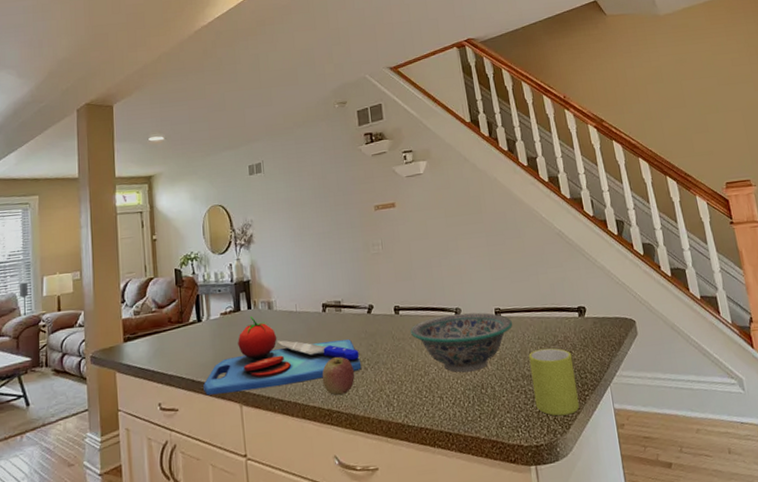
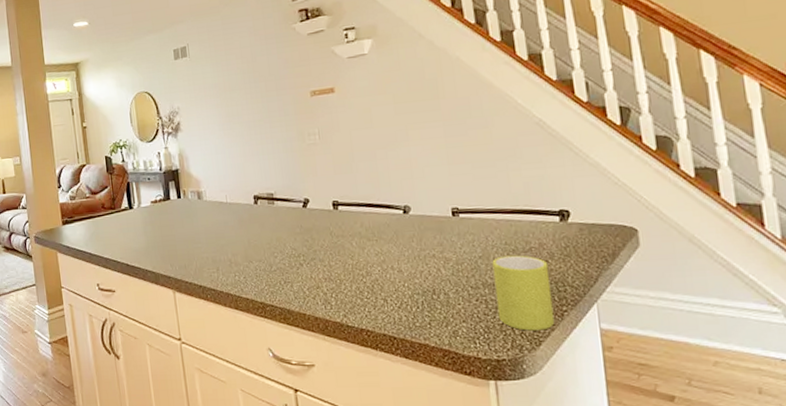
chopping board: present [203,316,362,396] -> none [137,205,297,280]
apple: present [322,357,355,395] -> none [254,251,290,289]
decorative bowl: present [411,312,513,373] -> none [351,211,474,276]

